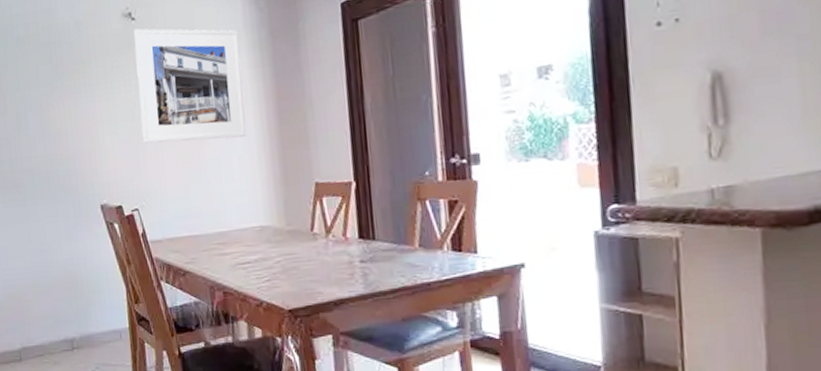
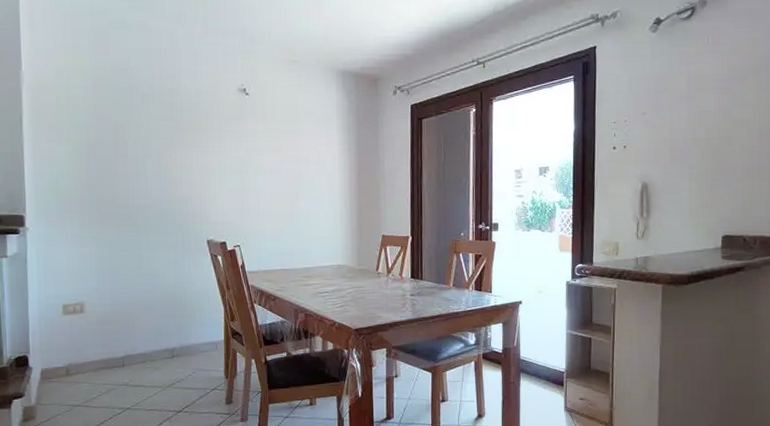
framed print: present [134,28,247,144] -> none [246,102,333,196]

